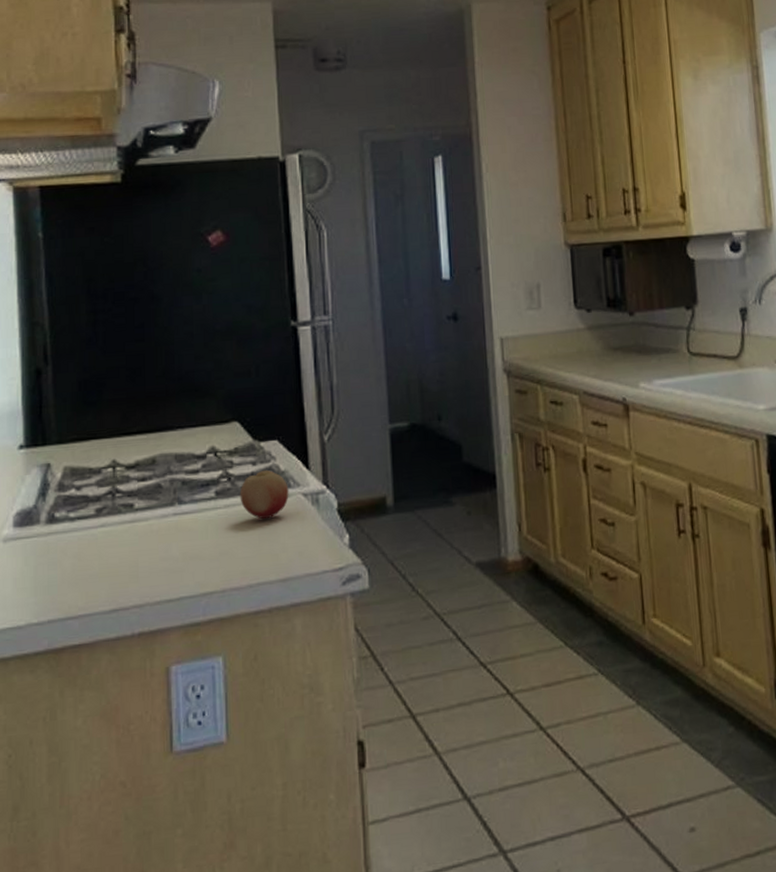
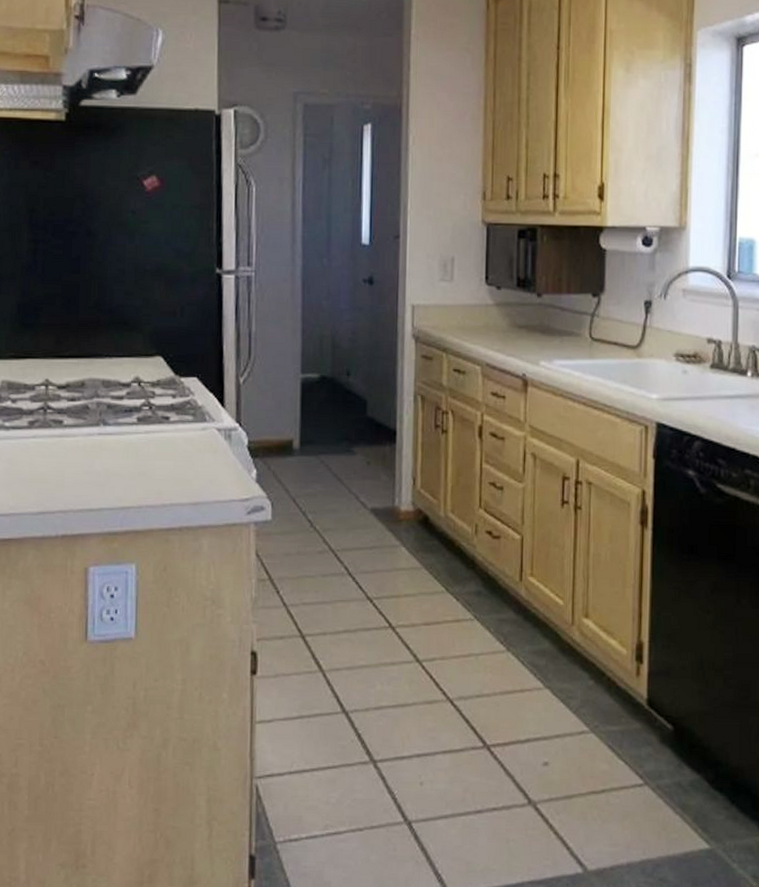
fruit: present [240,469,289,520] -> none [159,403,204,448]

